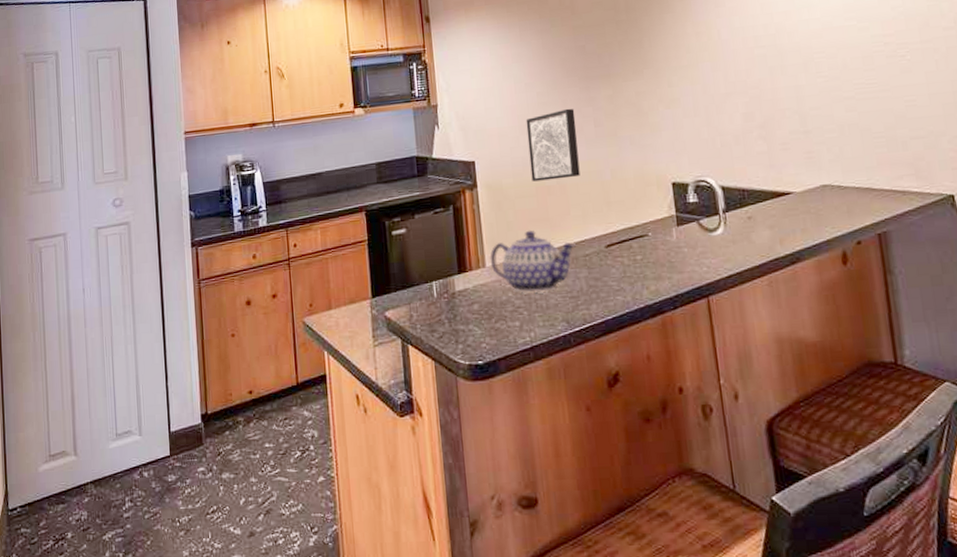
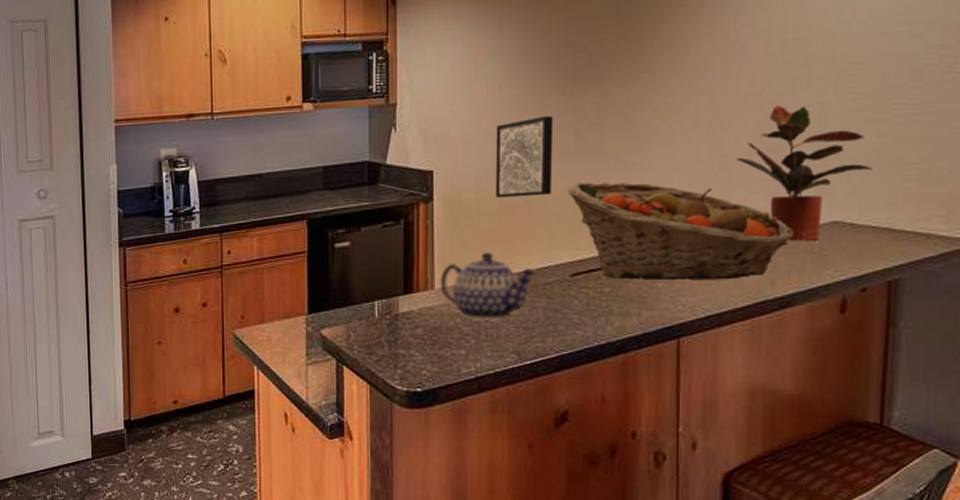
fruit basket: none [593,161,793,248] -> present [567,182,795,281]
potted plant: none [734,89,849,204] -> present [736,105,874,242]

